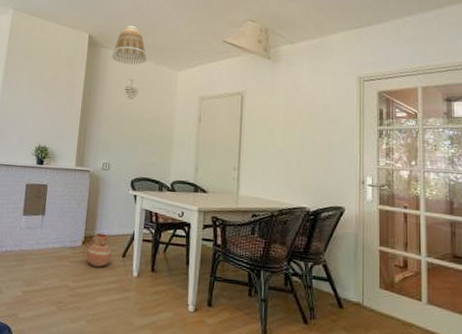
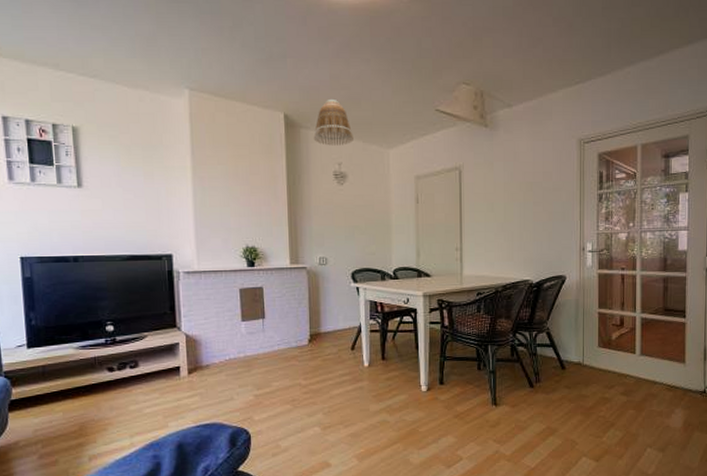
vase: present [86,232,112,267] -> none [314,329,341,362]

